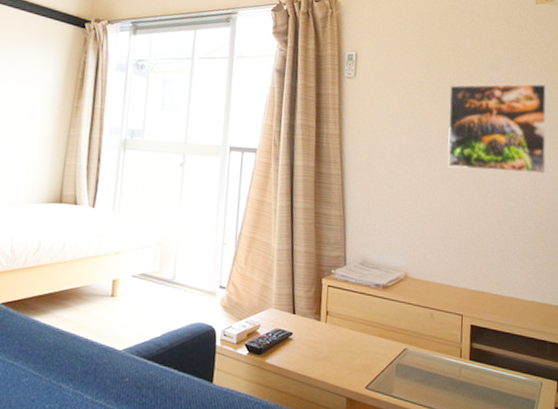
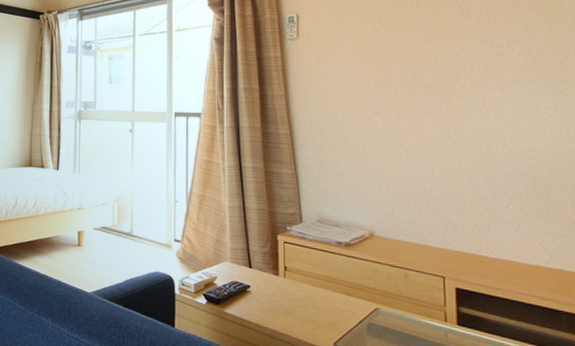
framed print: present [447,83,547,175] -> none [408,26,544,126]

